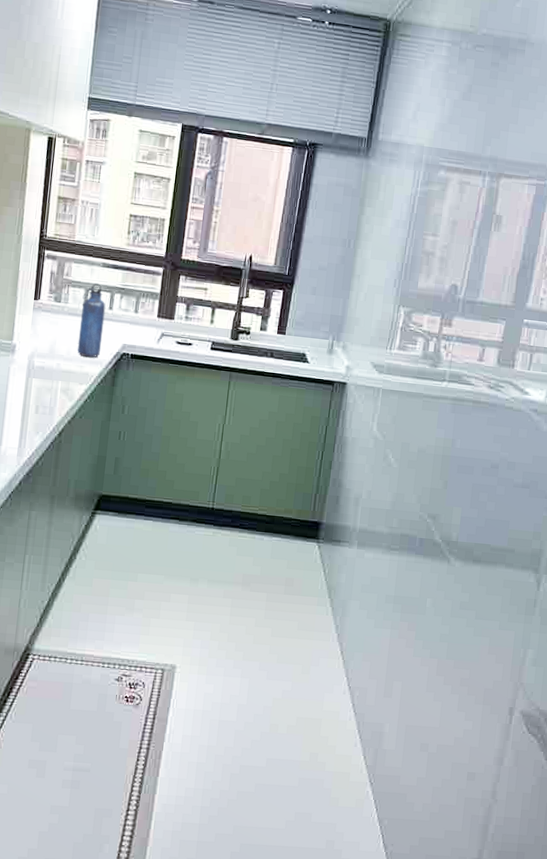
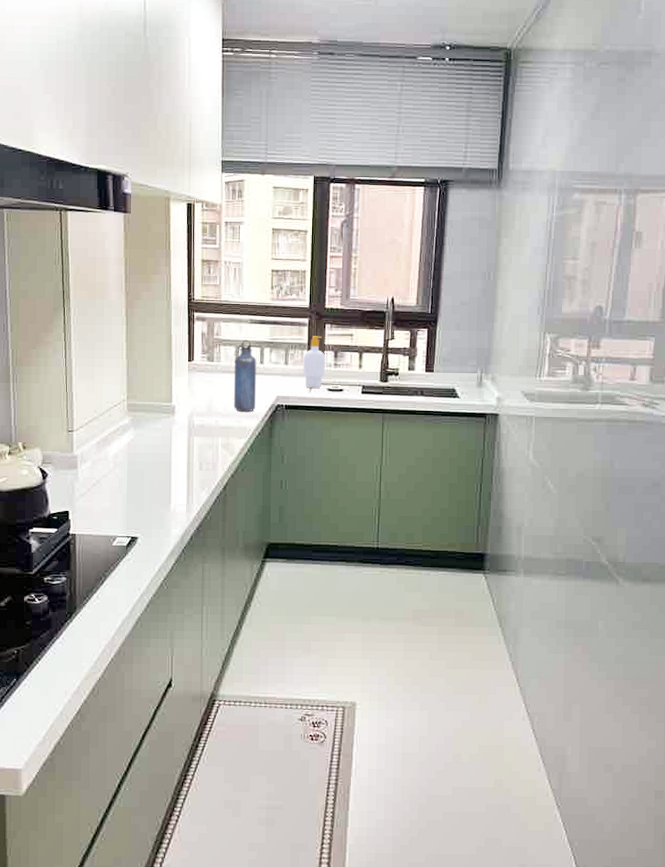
soap bottle: none [152,286,178,341] -> present [302,336,326,389]

